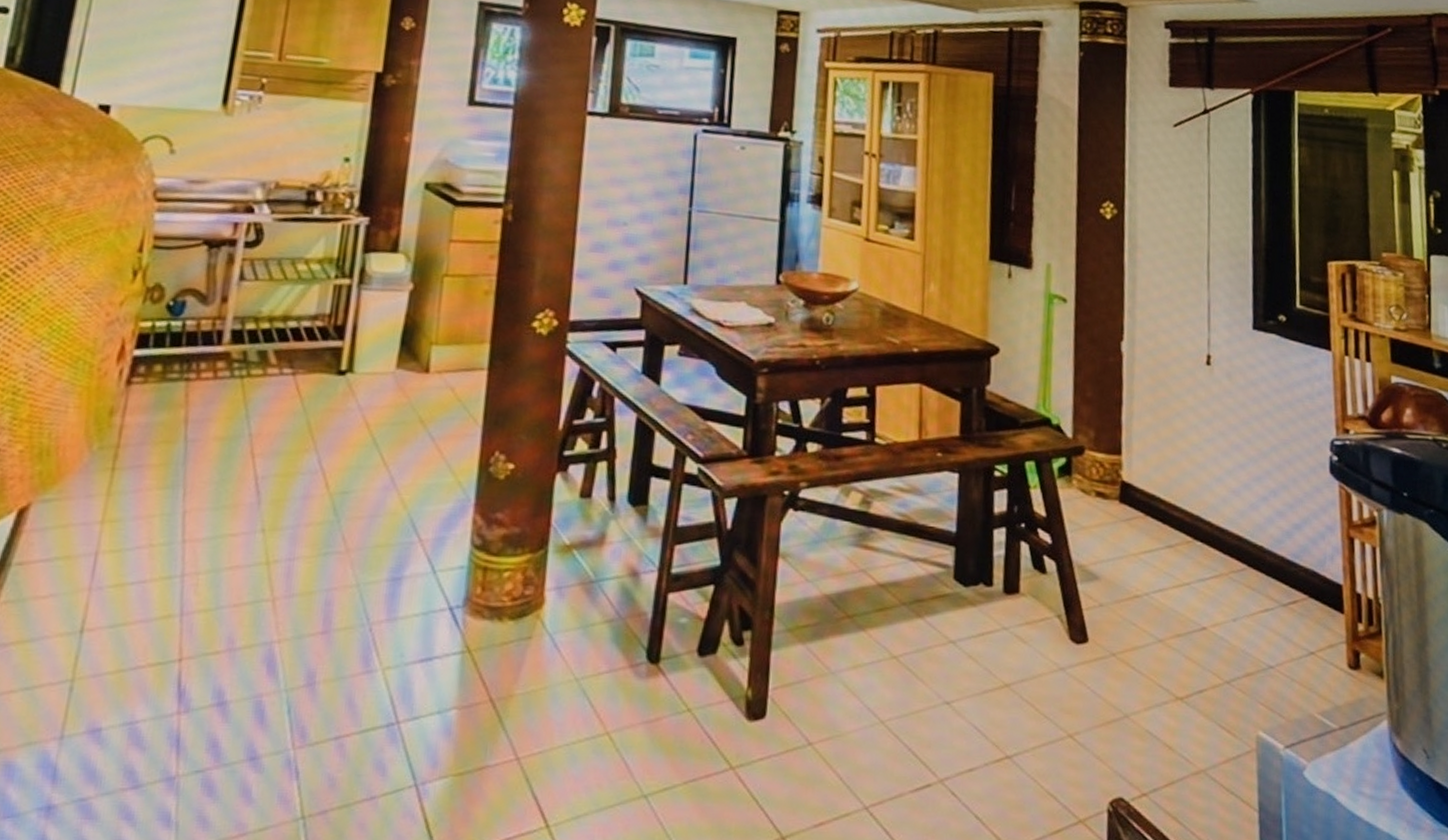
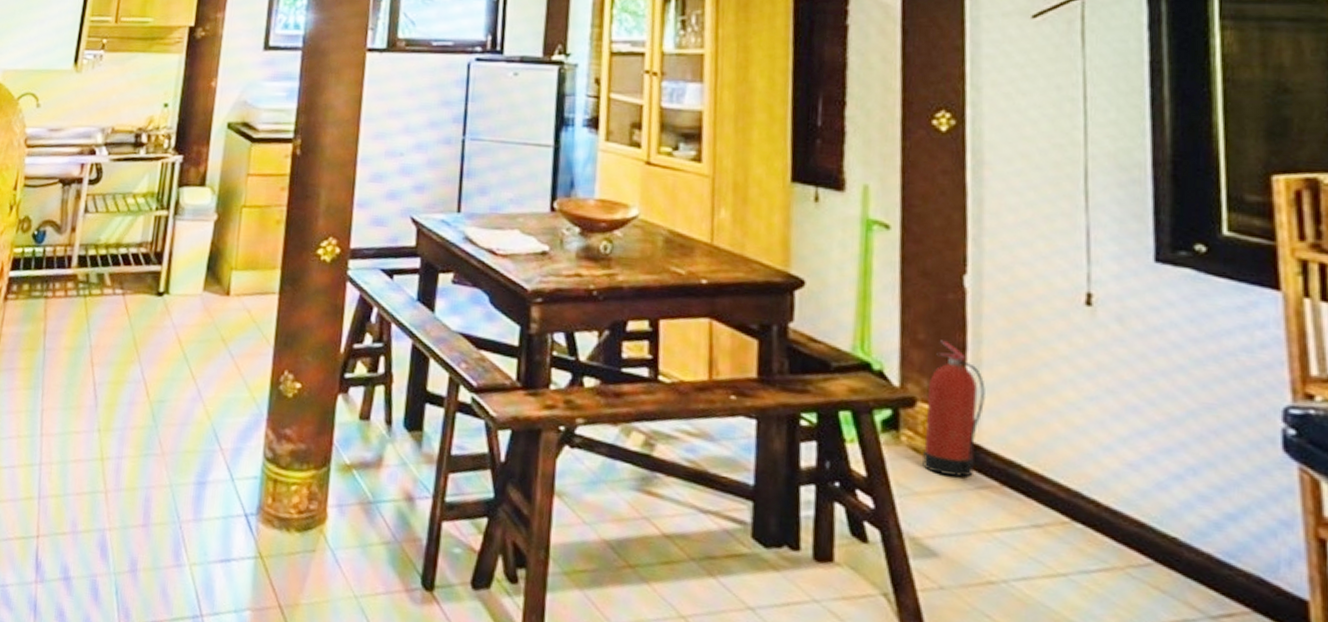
fire extinguisher: none [1088,397,1135,511] -> present [923,340,985,477]

